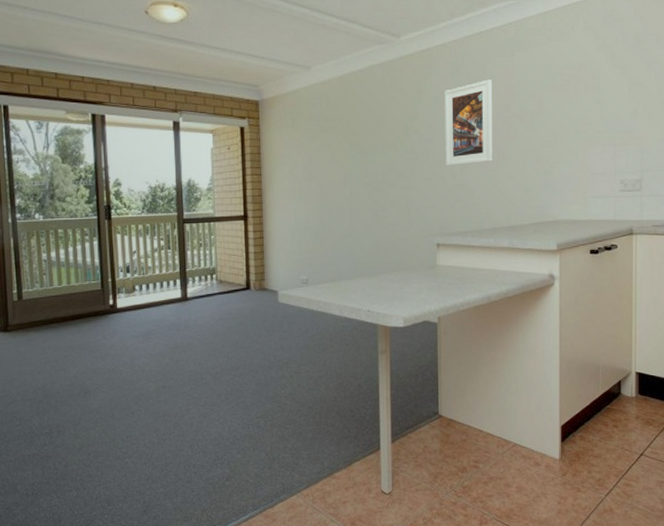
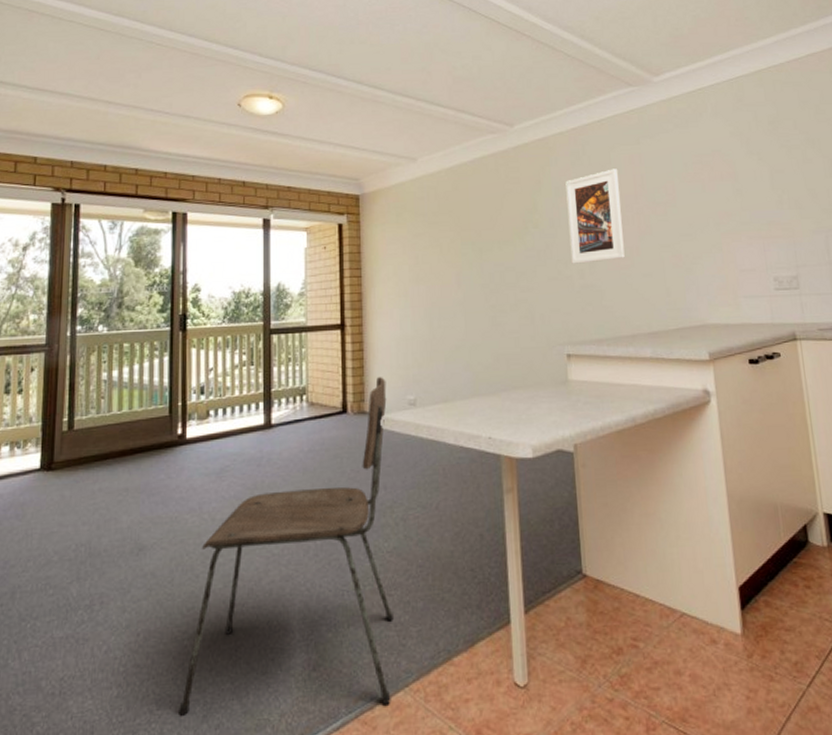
dining chair: none [125,260,290,510] -> present [179,377,395,716]

